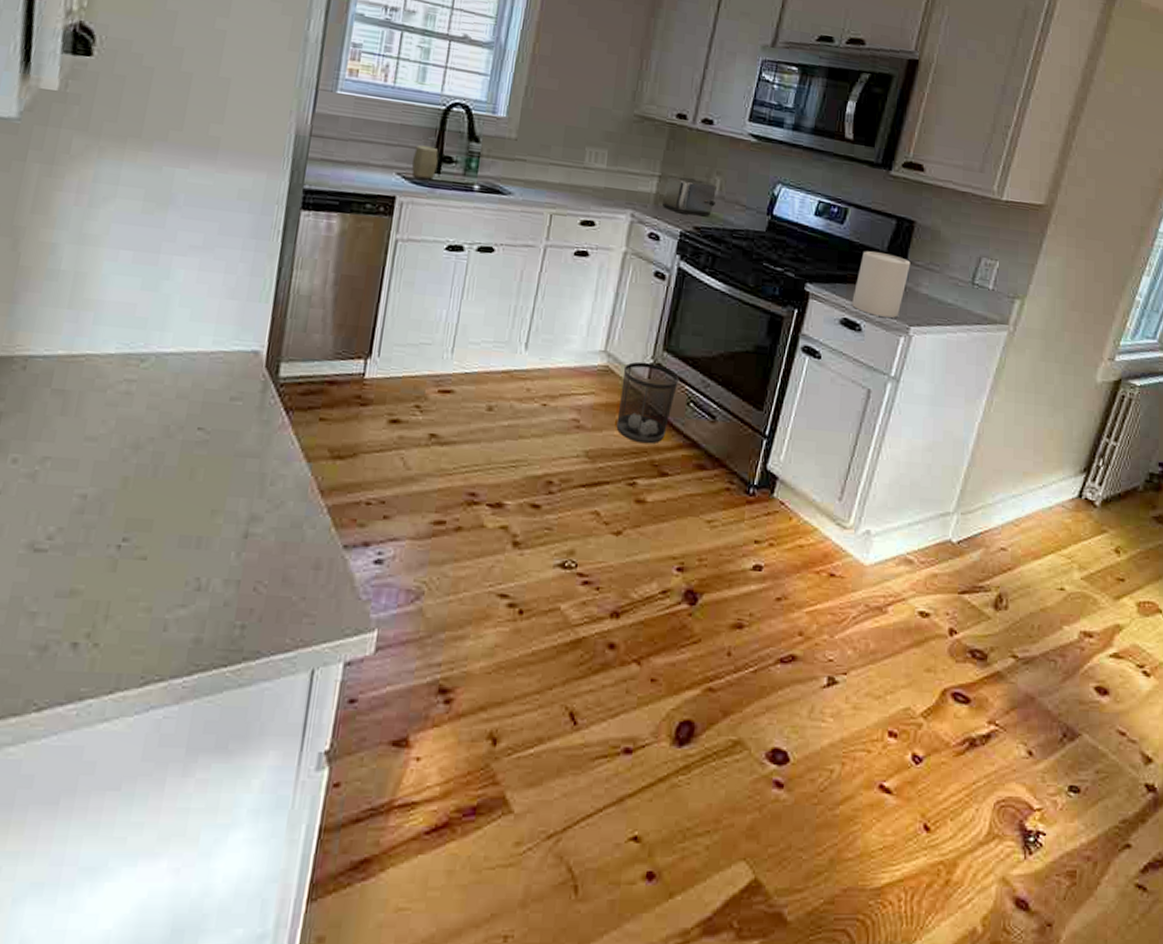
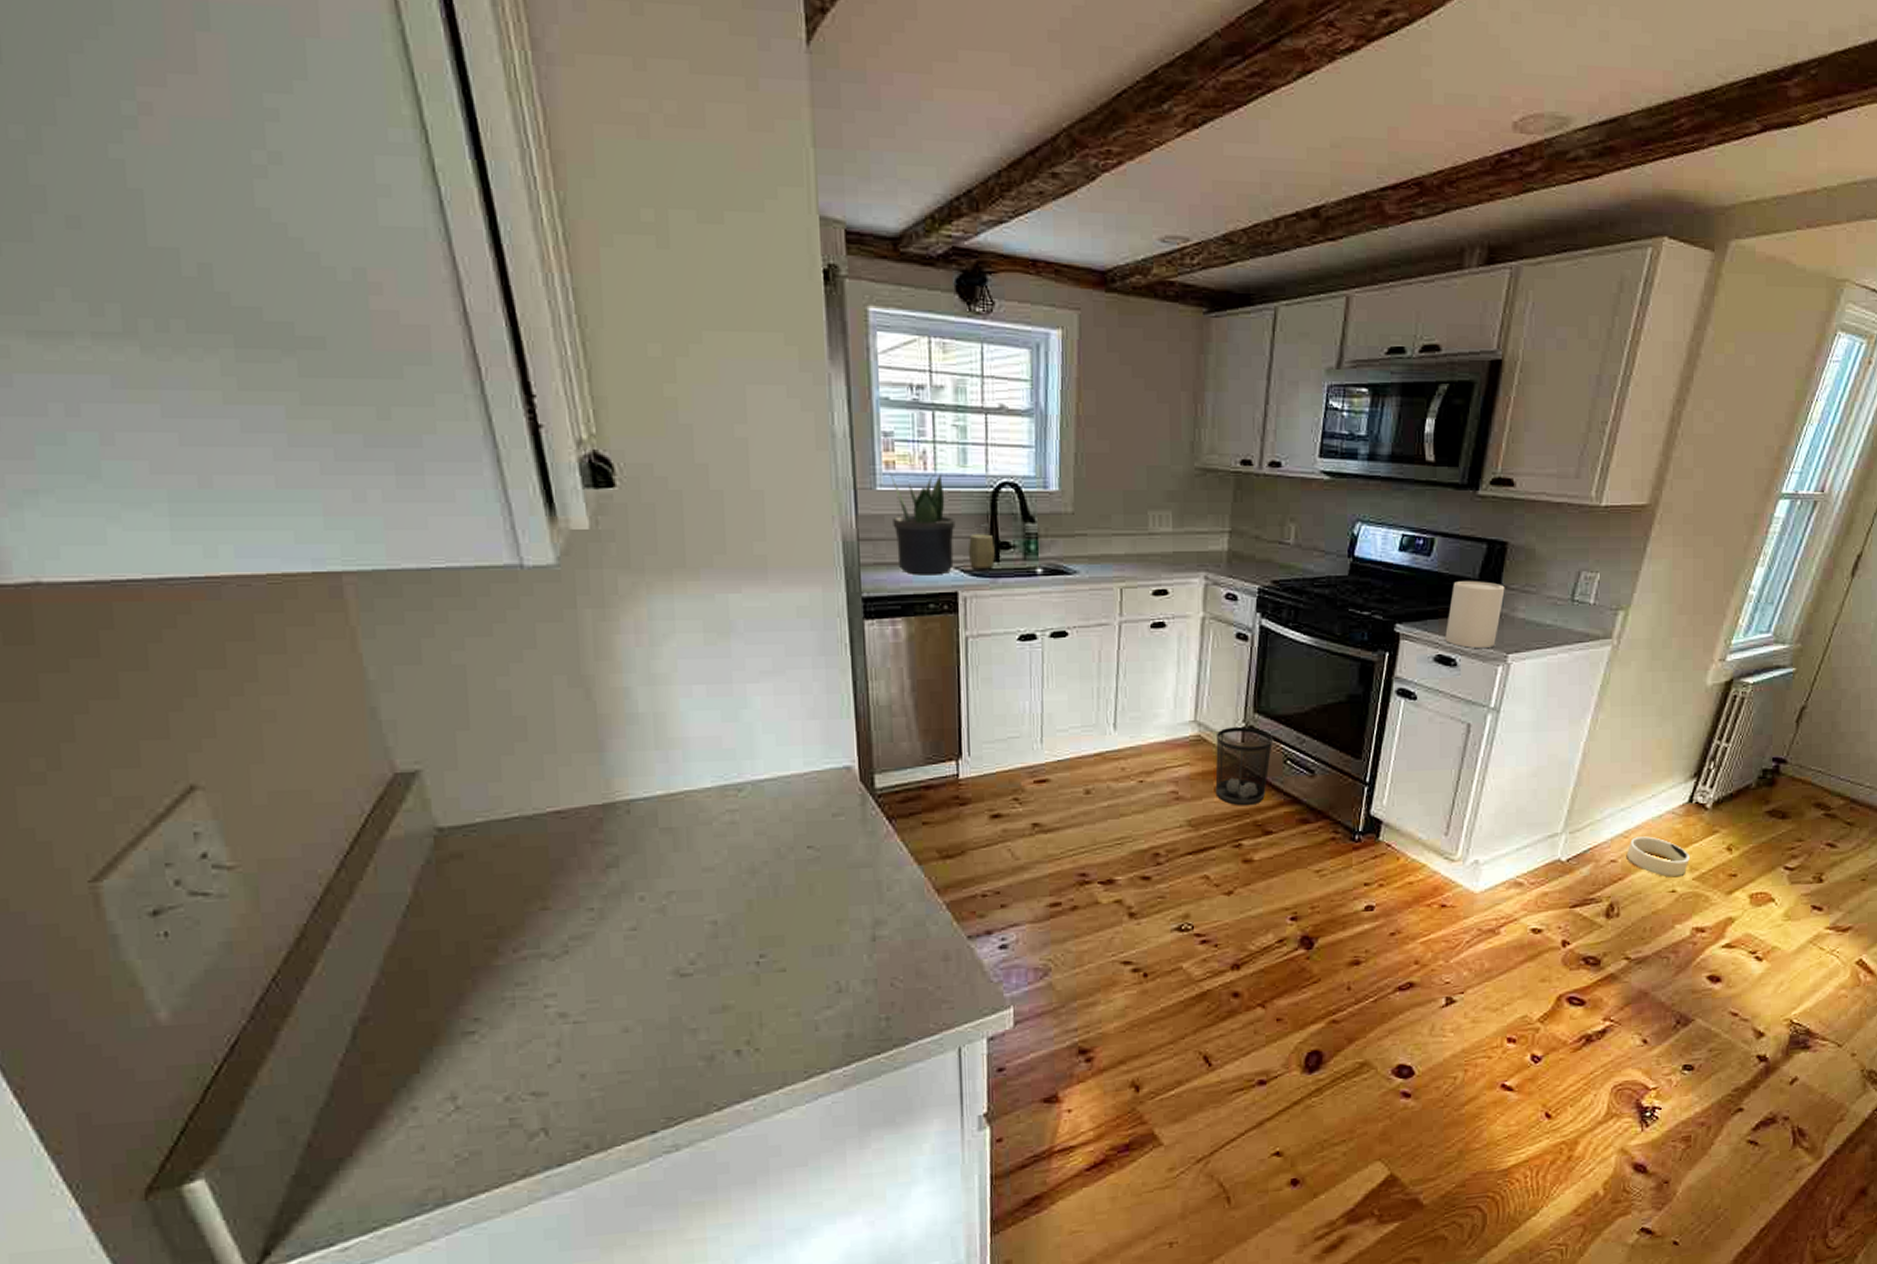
planter: none [344,79,405,178] -> present [889,472,956,575]
toaster: present [662,175,718,216] -> none [1235,528,1293,569]
pet bowl: none [1016,526,1079,575] -> present [1626,836,1690,878]

